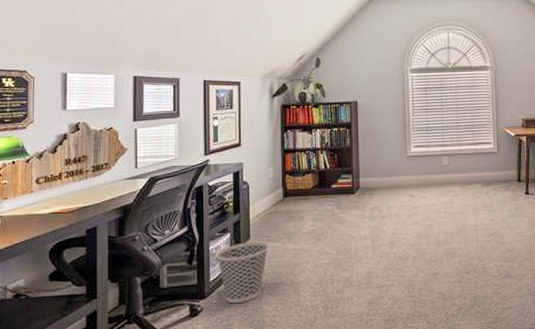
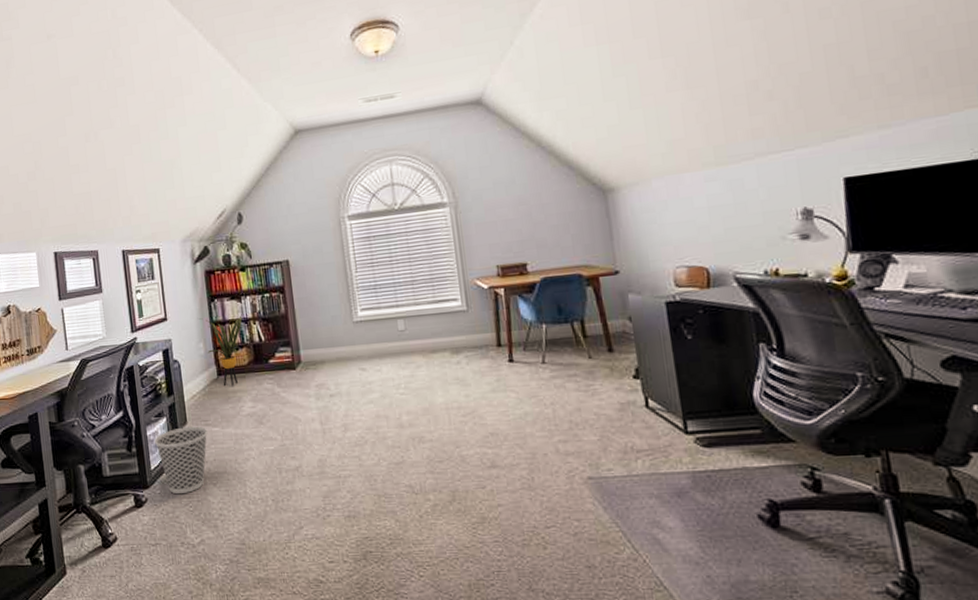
house plant: none [271,145,314,207] -> present [198,315,246,386]

